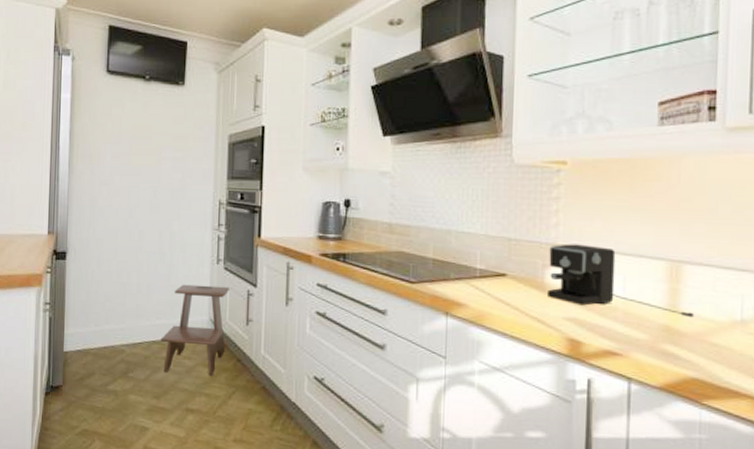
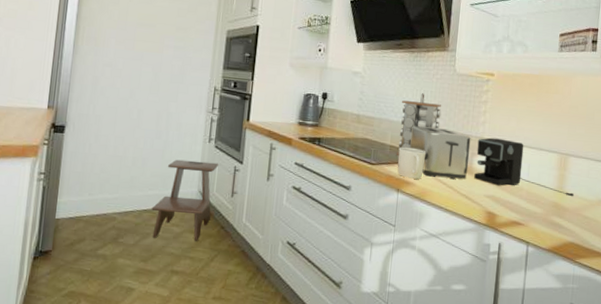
spice rack: none [441,191,498,271] -> present [396,92,442,155]
mug: none [443,260,481,299] -> present [397,146,426,179]
toaster: none [459,232,540,299] -> present [410,125,471,180]

